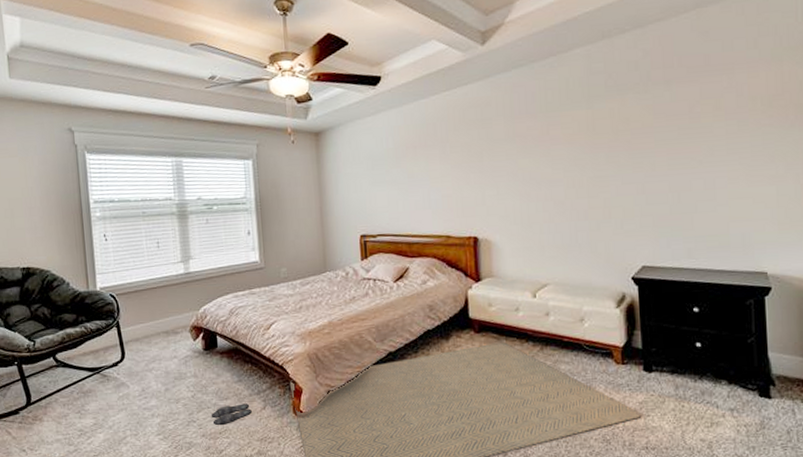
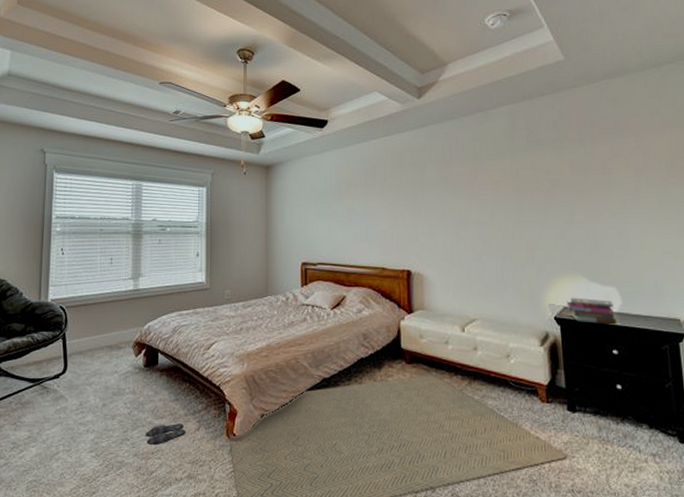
books: none [646,255,699,282] -> present [567,297,617,325]

